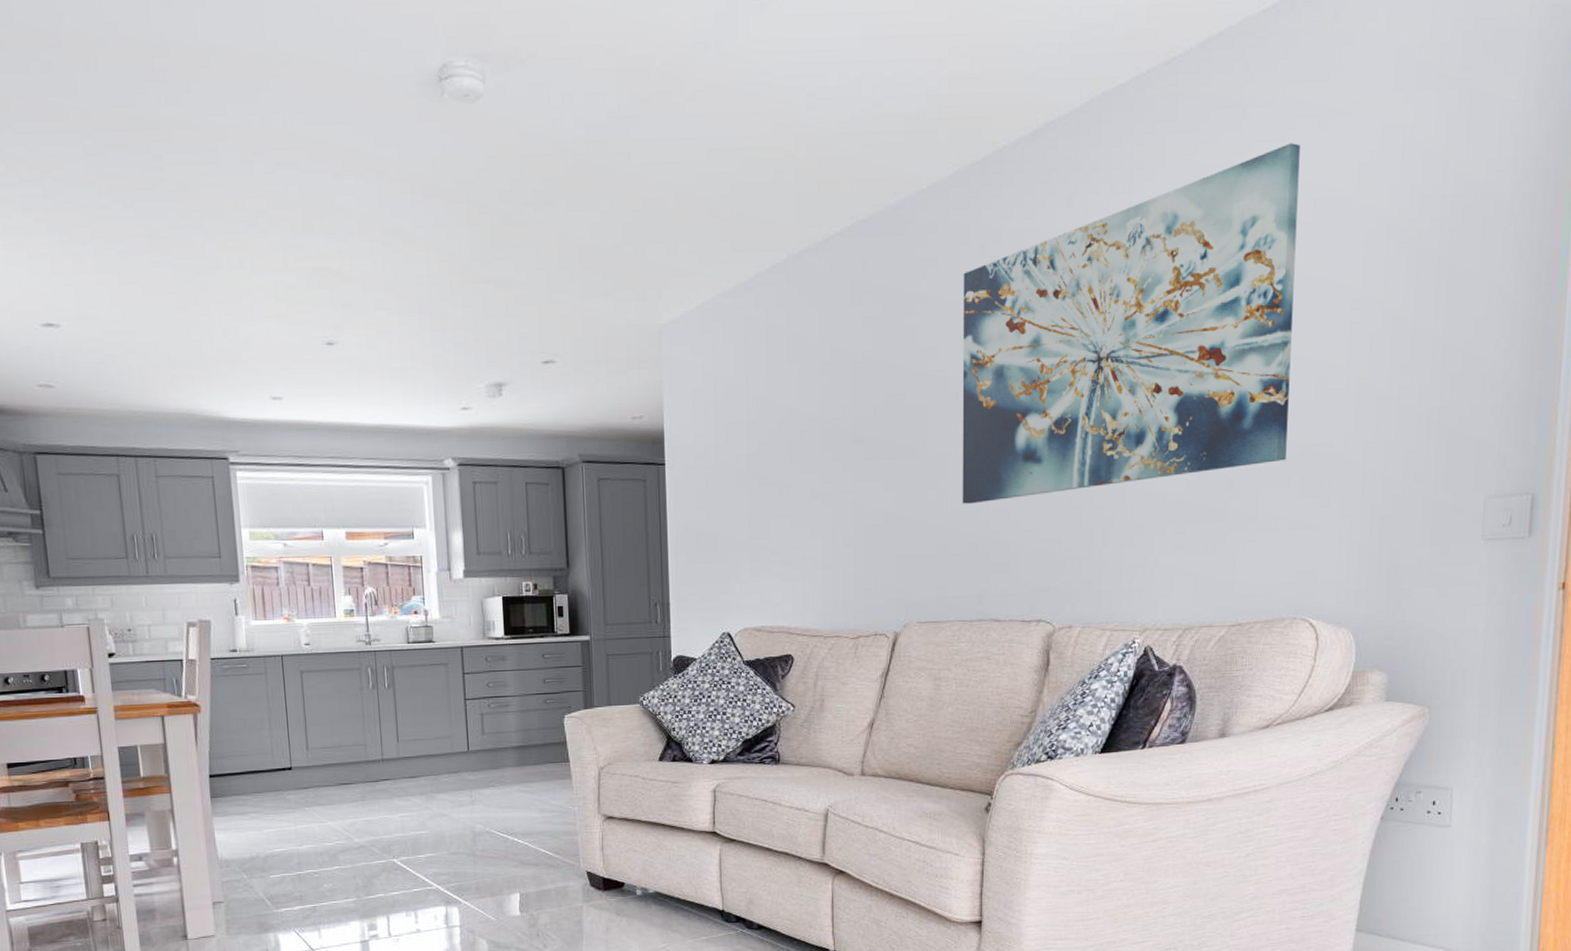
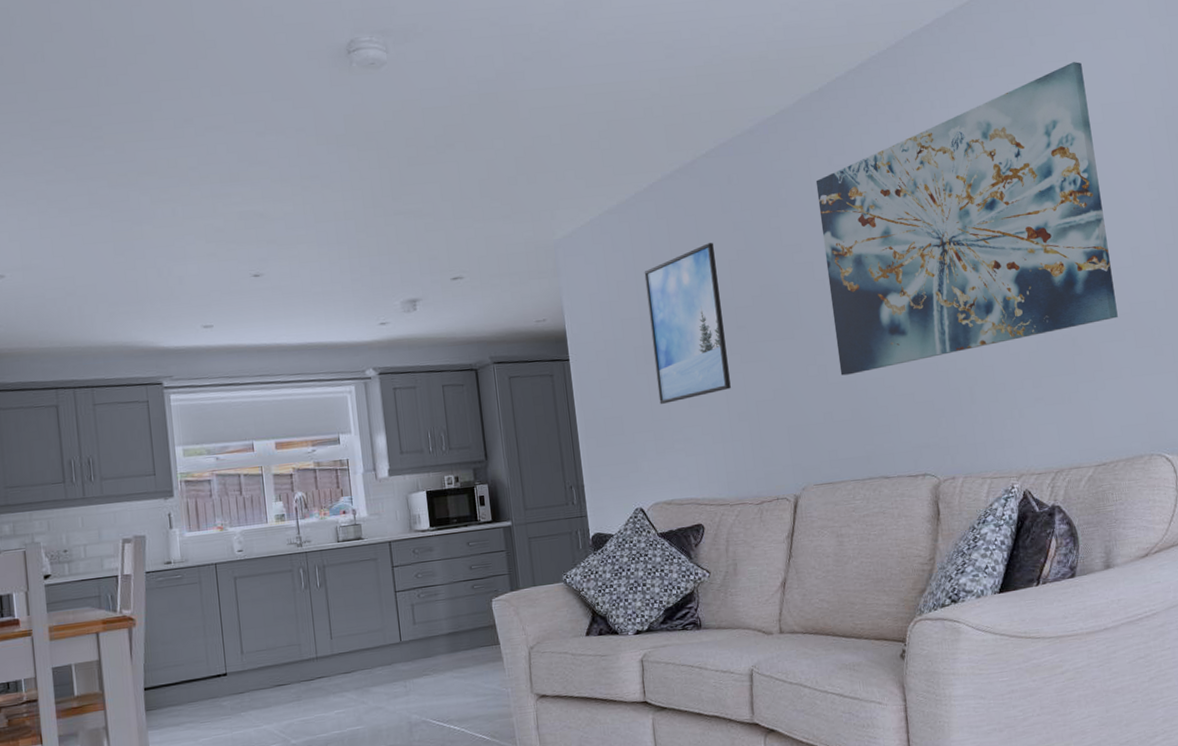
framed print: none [756,340,839,521] -> present [644,243,731,404]

